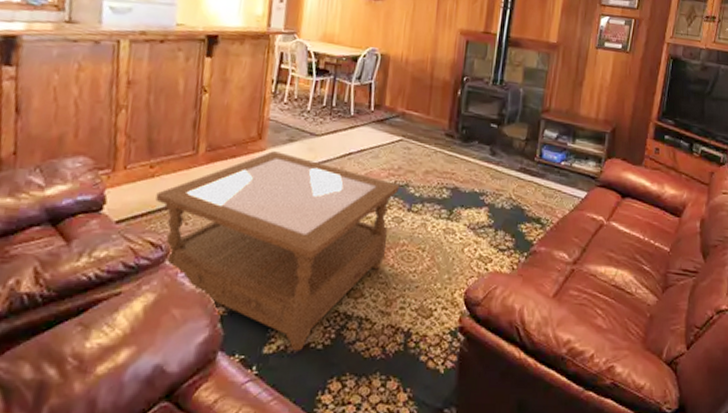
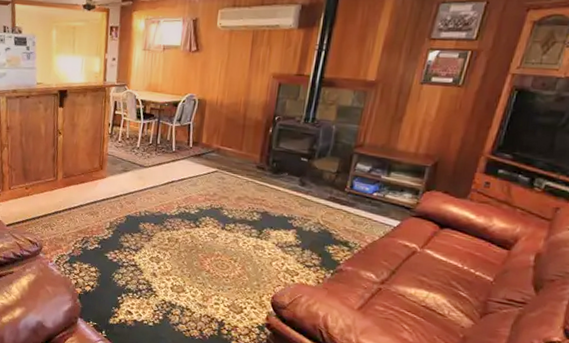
coffee table: present [155,151,400,351] -> none [31,179,215,325]

